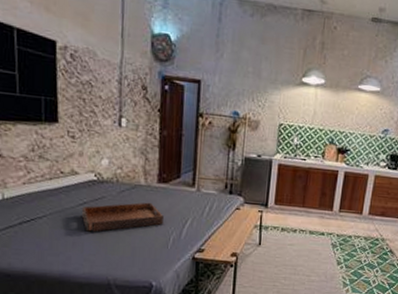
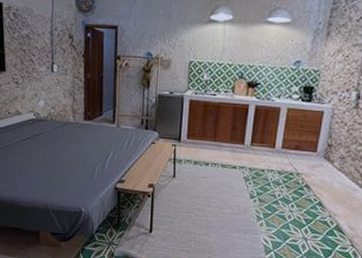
serving tray: present [81,202,163,232] -> none [24,137,89,164]

